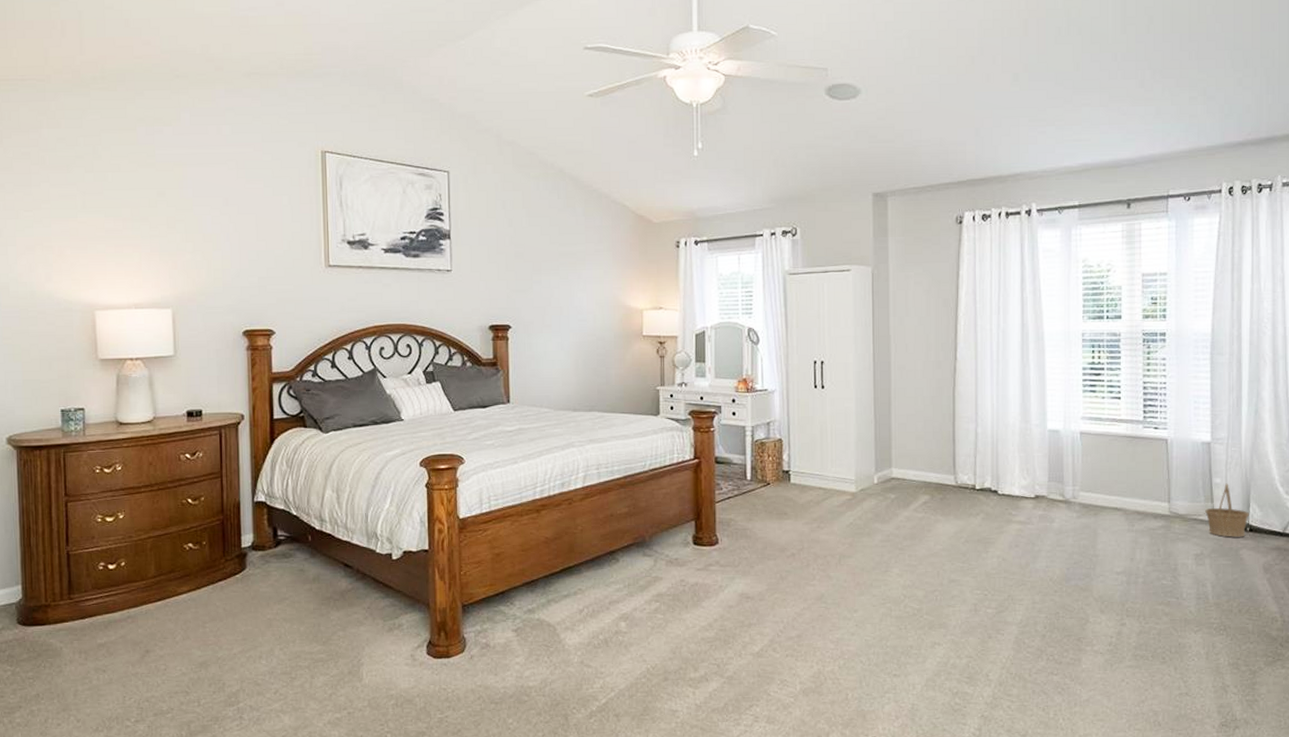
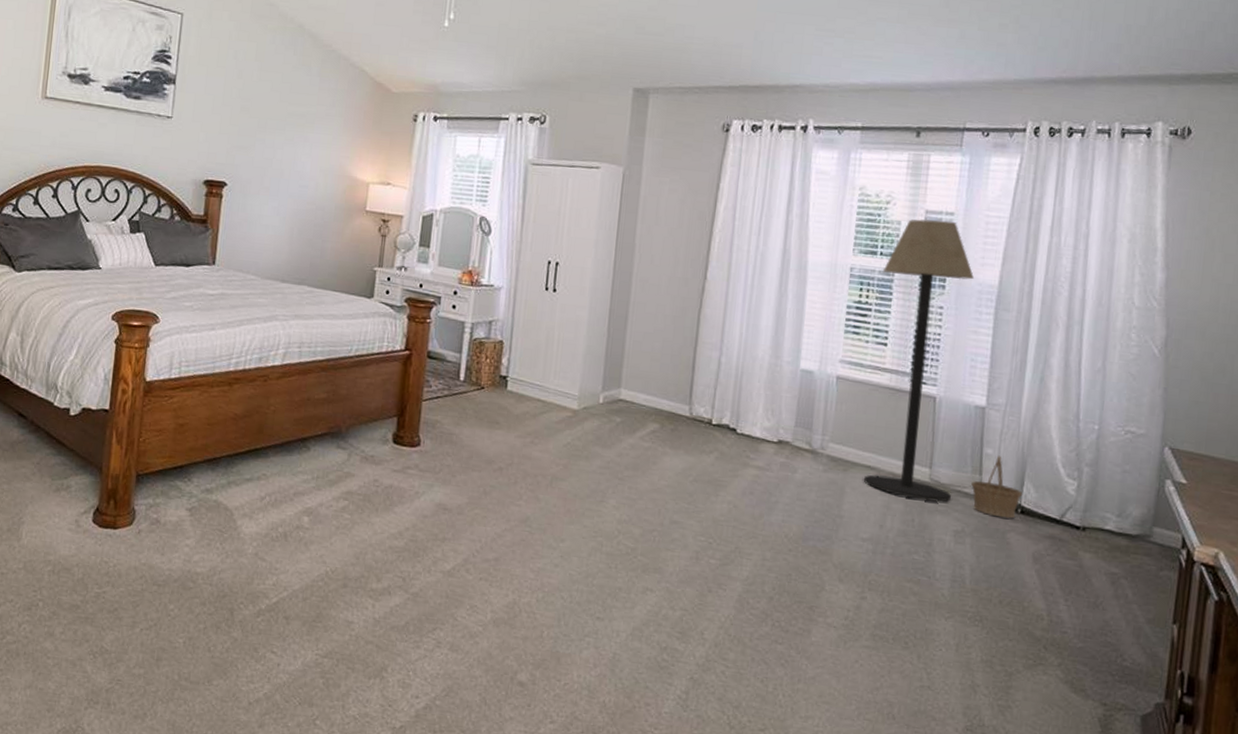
floor lamp: none [1110,280,1190,531] -> present [864,218,975,502]

